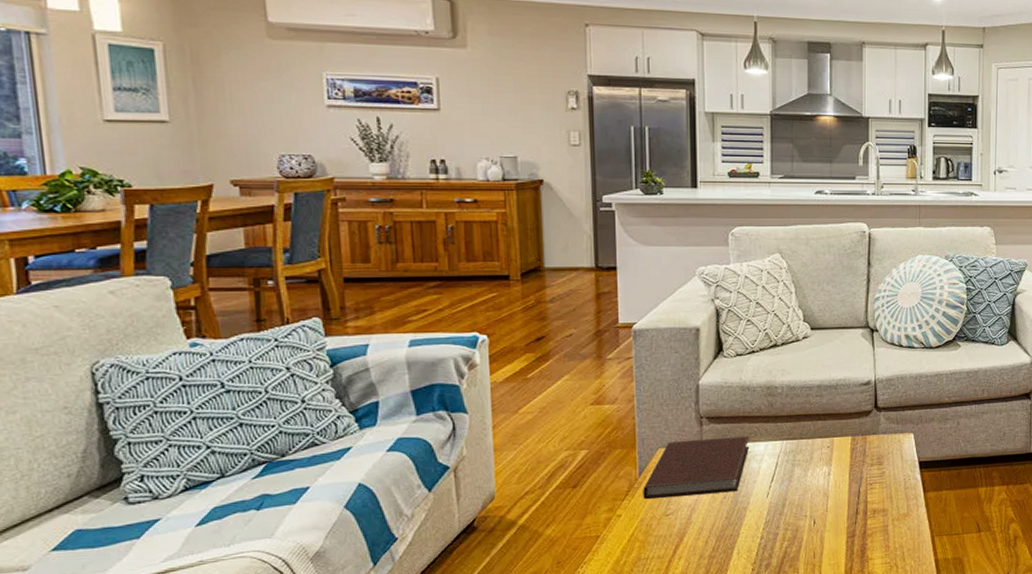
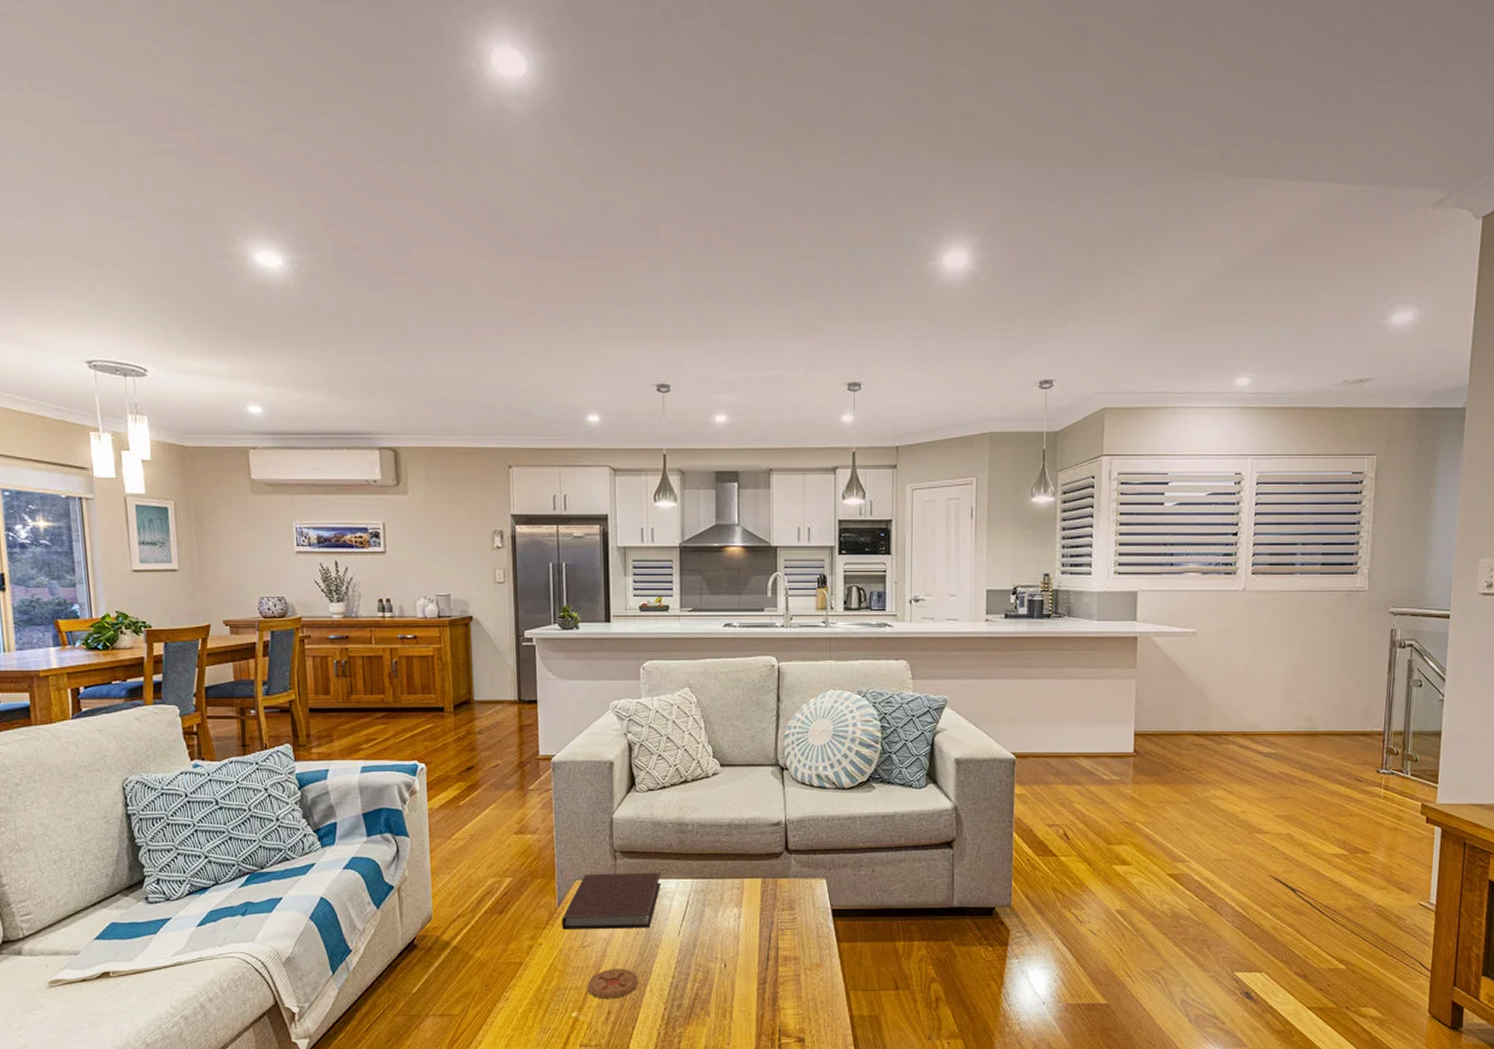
coaster: none [670,533,726,566] -> present [587,969,639,999]

